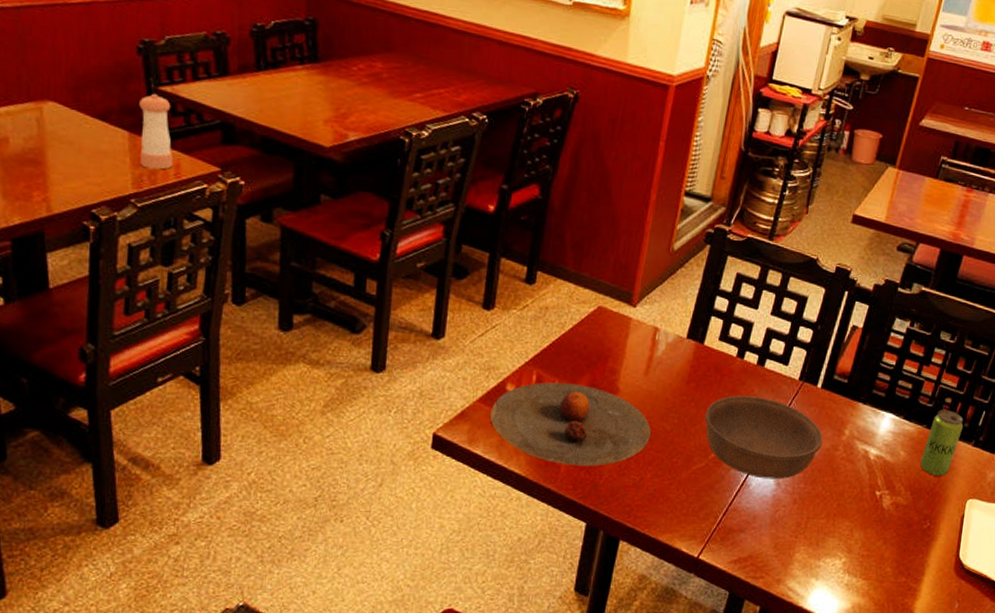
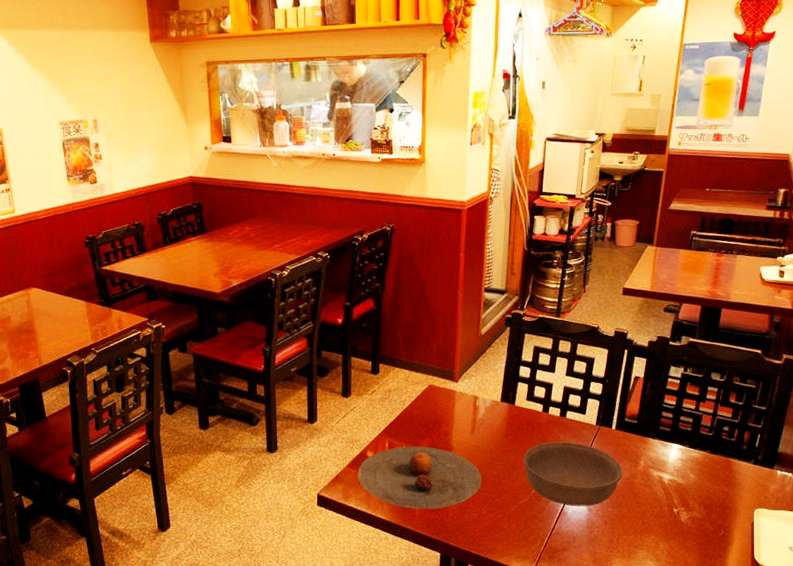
pepper shaker: present [139,93,173,170] -> none [90,272,116,325]
beverage can: present [919,409,964,476] -> none [708,436,742,492]

